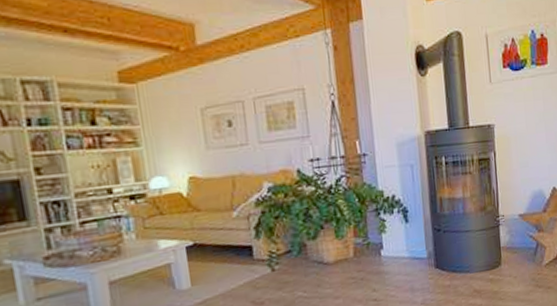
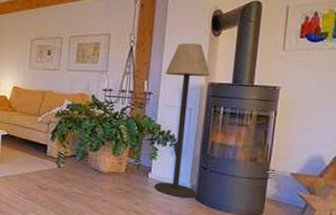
floor lamp: none [376,86,436,271] -> present [154,42,211,199]

